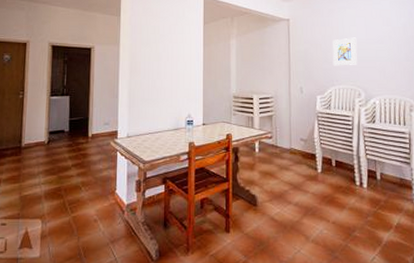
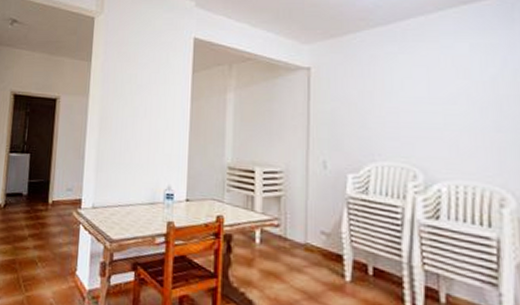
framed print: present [332,37,357,66] -> none [373,94,413,135]

